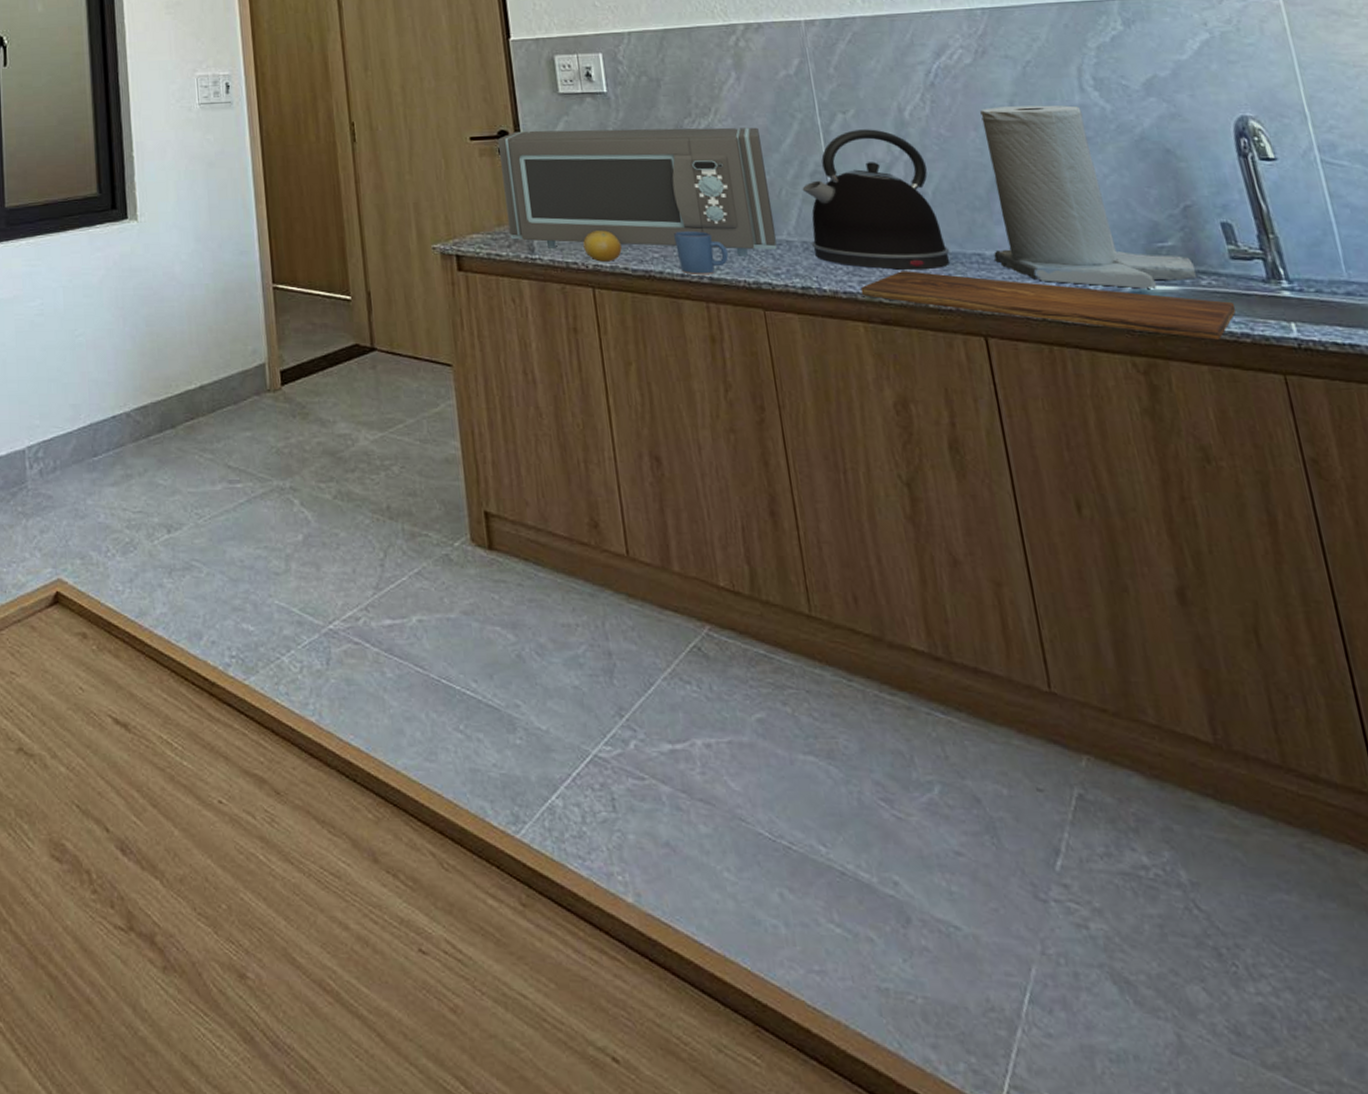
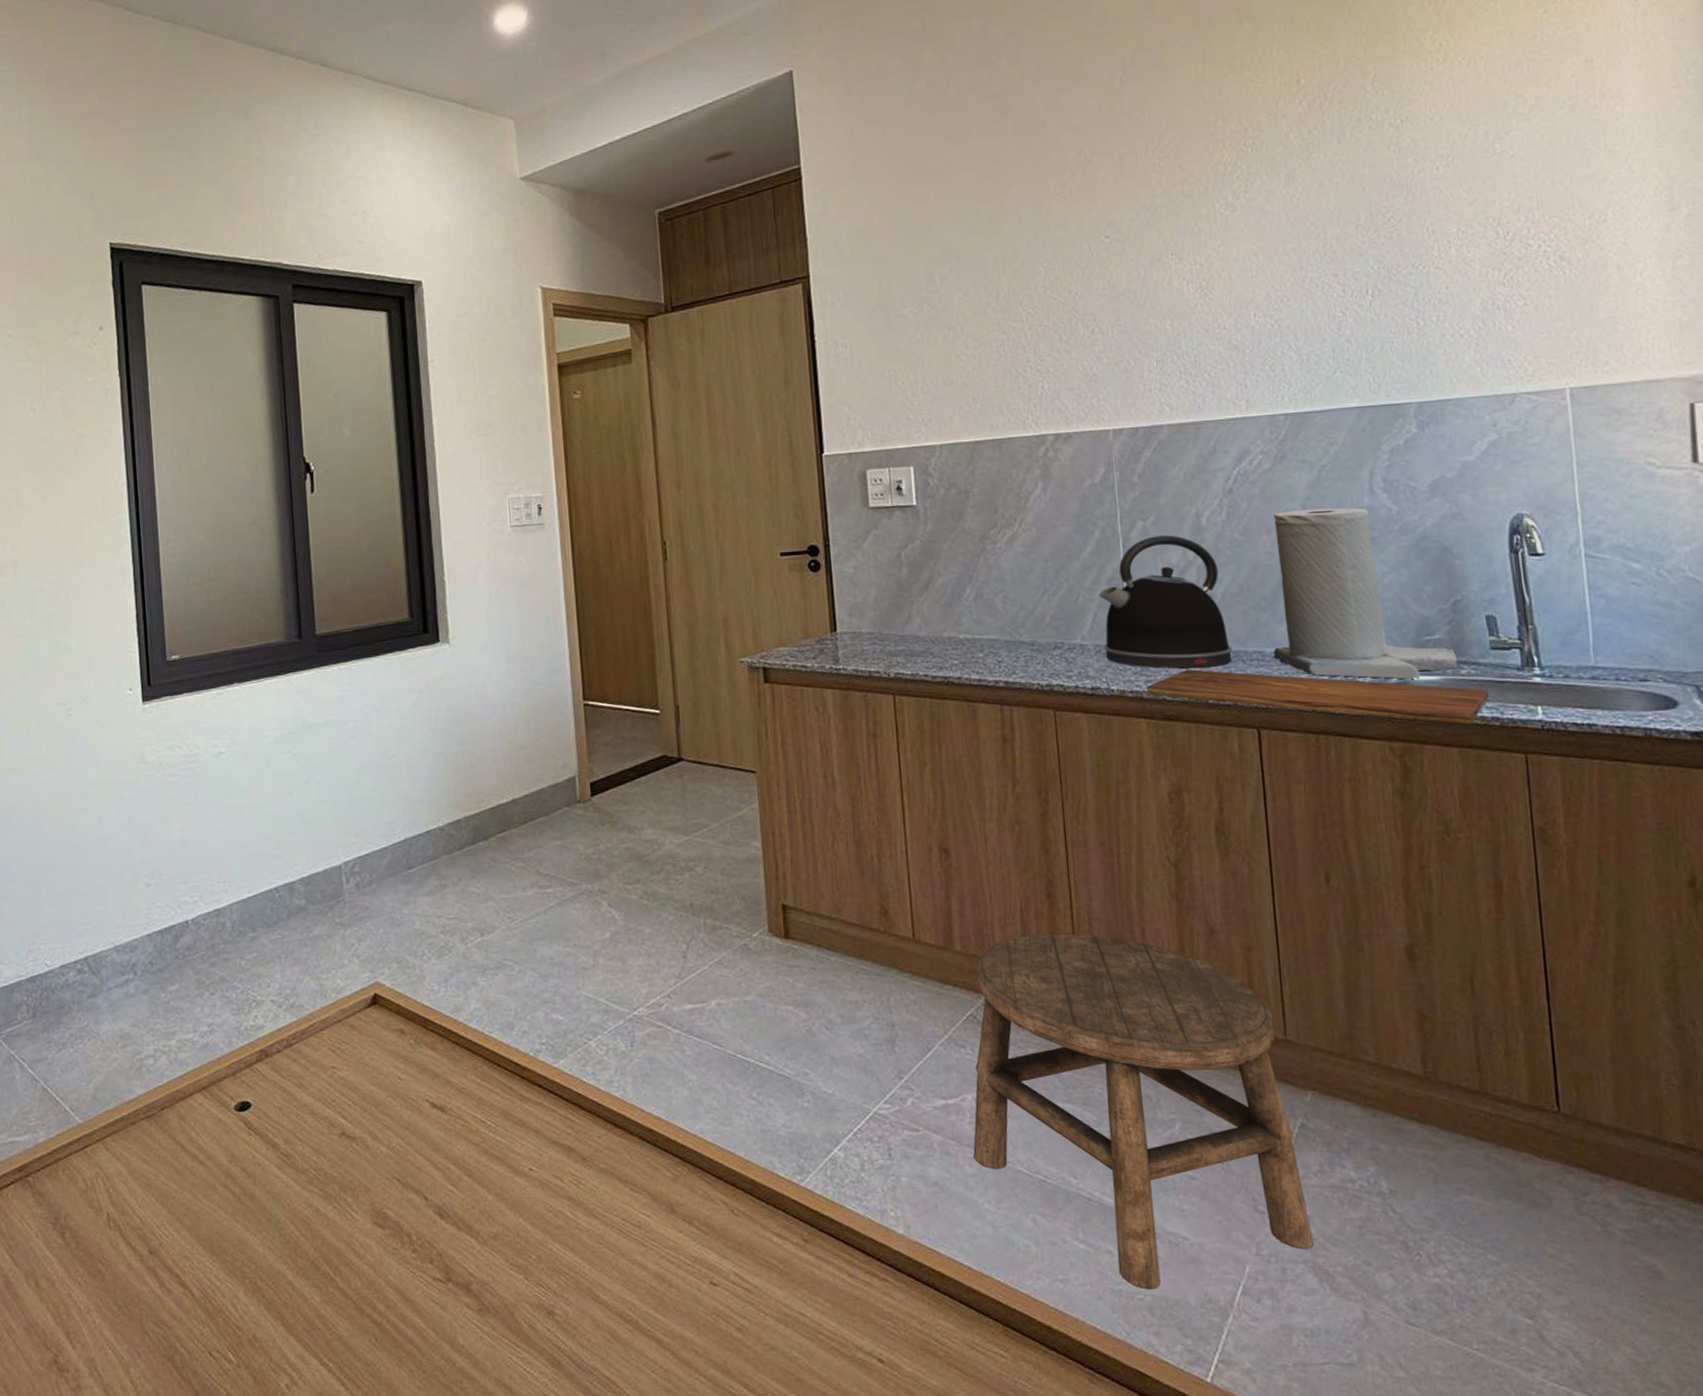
microwave: present [497,127,777,258] -> none [807,536,1071,662]
fruit: present [583,230,622,263] -> none [886,640,923,671]
mug: present [674,230,729,276] -> none [973,637,1024,680]
stool: none [698,556,1109,990] -> present [973,933,1314,1290]

